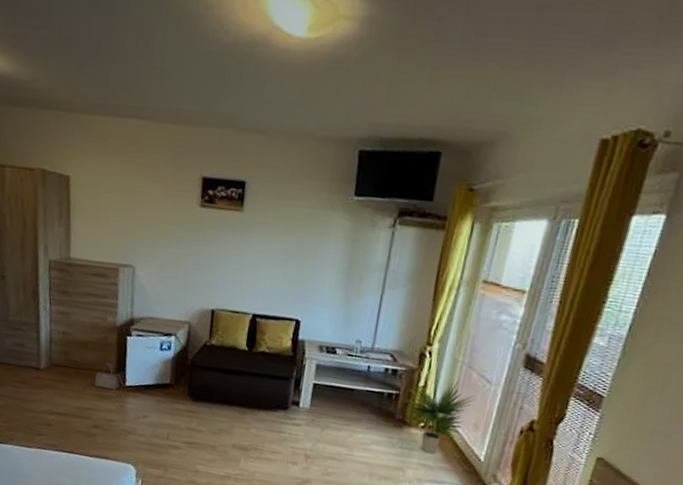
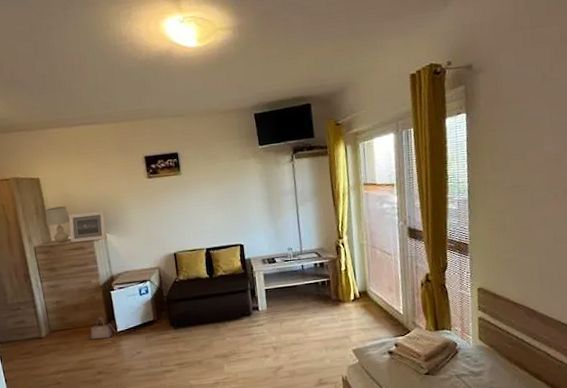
table lamp: none [68,216,97,265] -> present [45,206,70,244]
picture frame: none [92,230,139,272] -> present [68,210,107,243]
plant: present [402,379,475,454] -> none [333,258,384,320]

